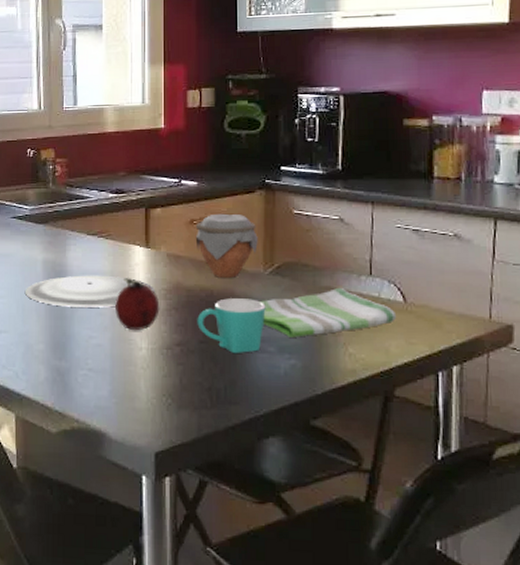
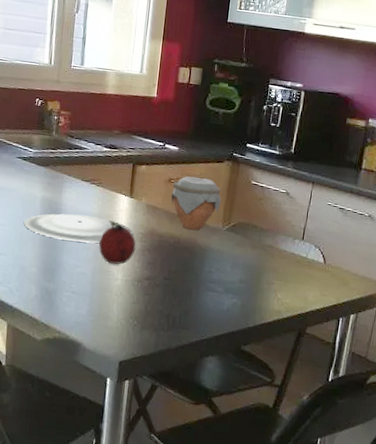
mug: present [197,298,266,353] -> none [164,246,220,291]
dish towel: present [260,287,397,337] -> none [216,246,317,282]

